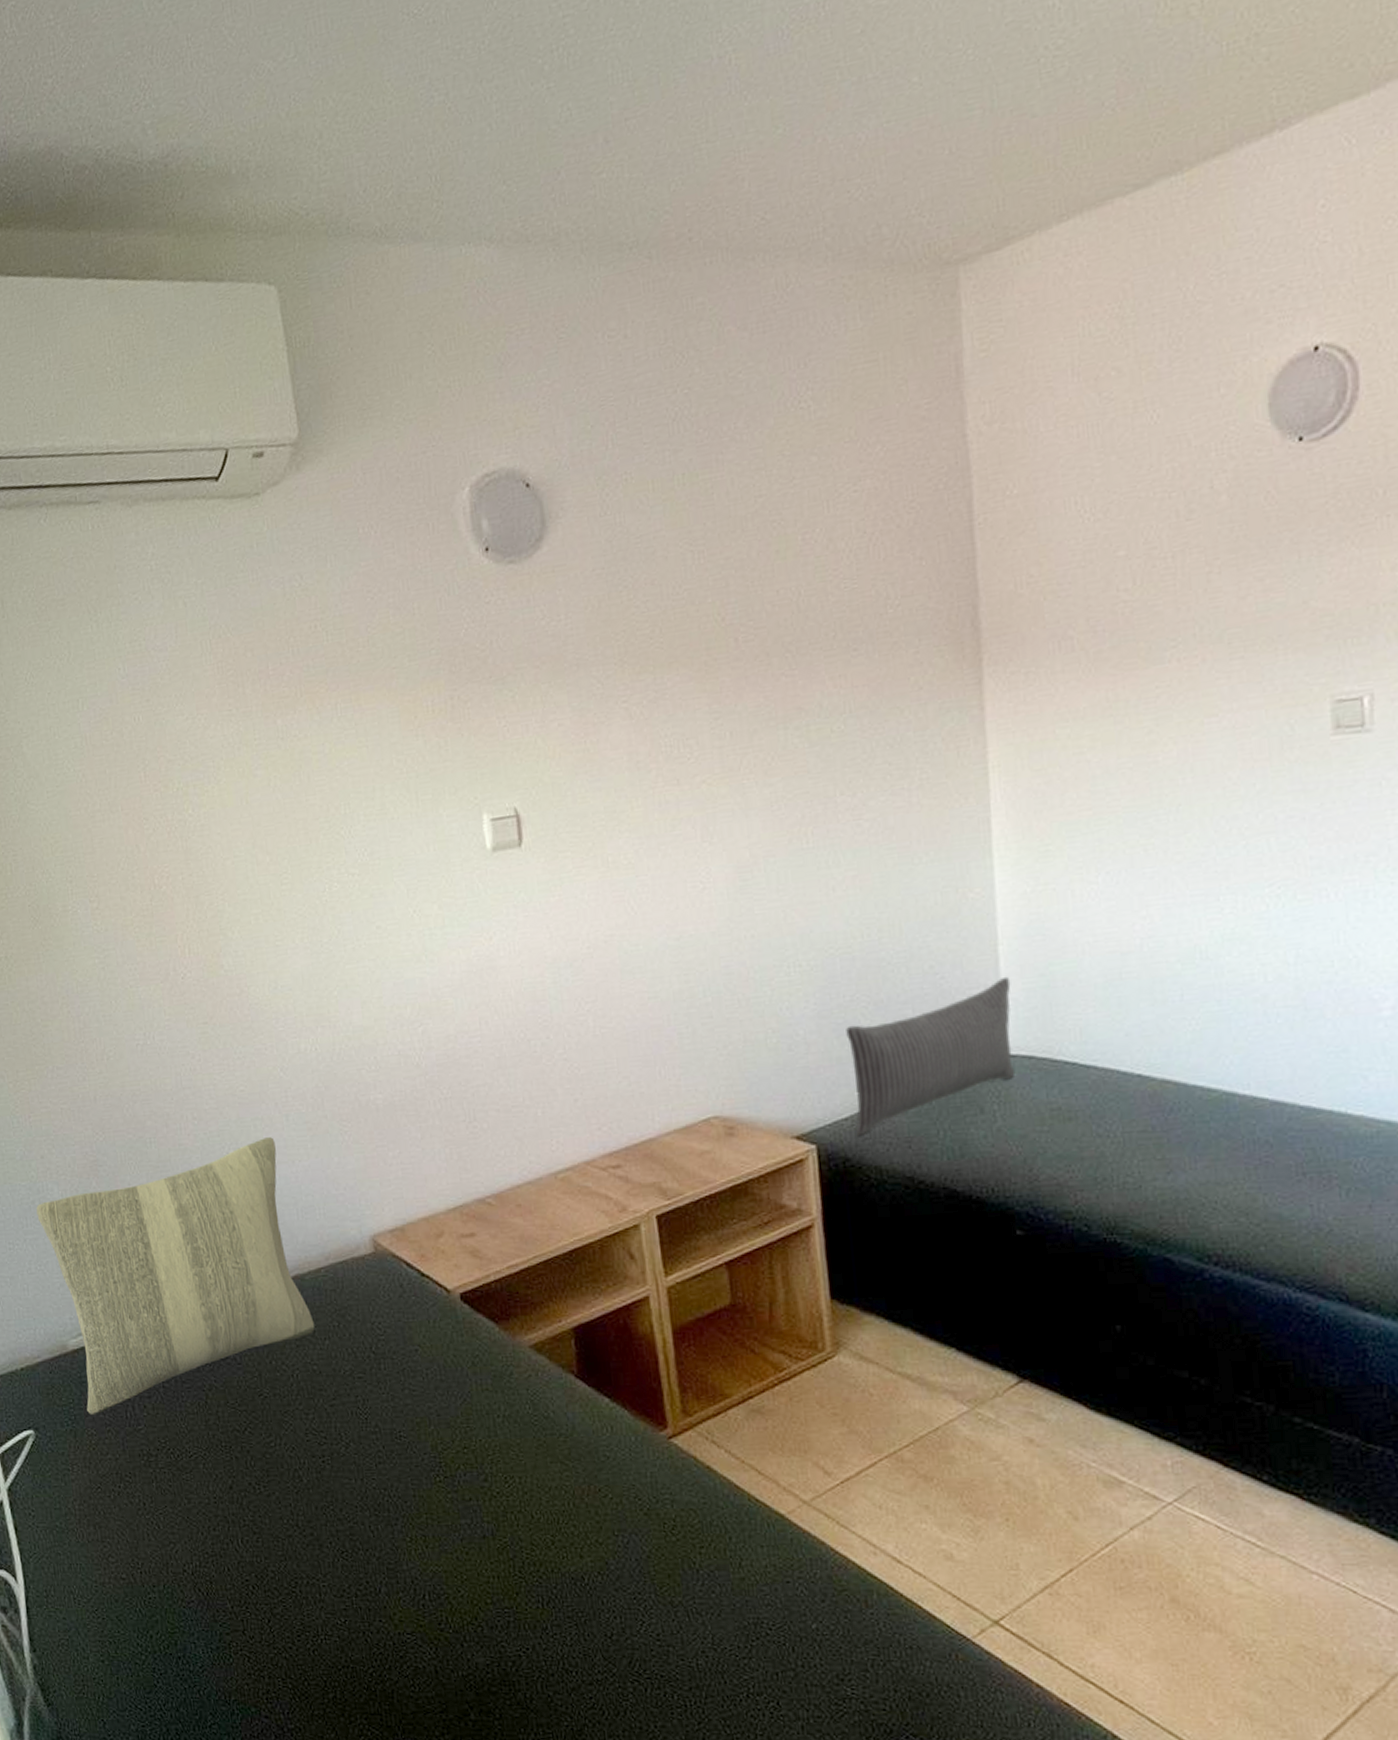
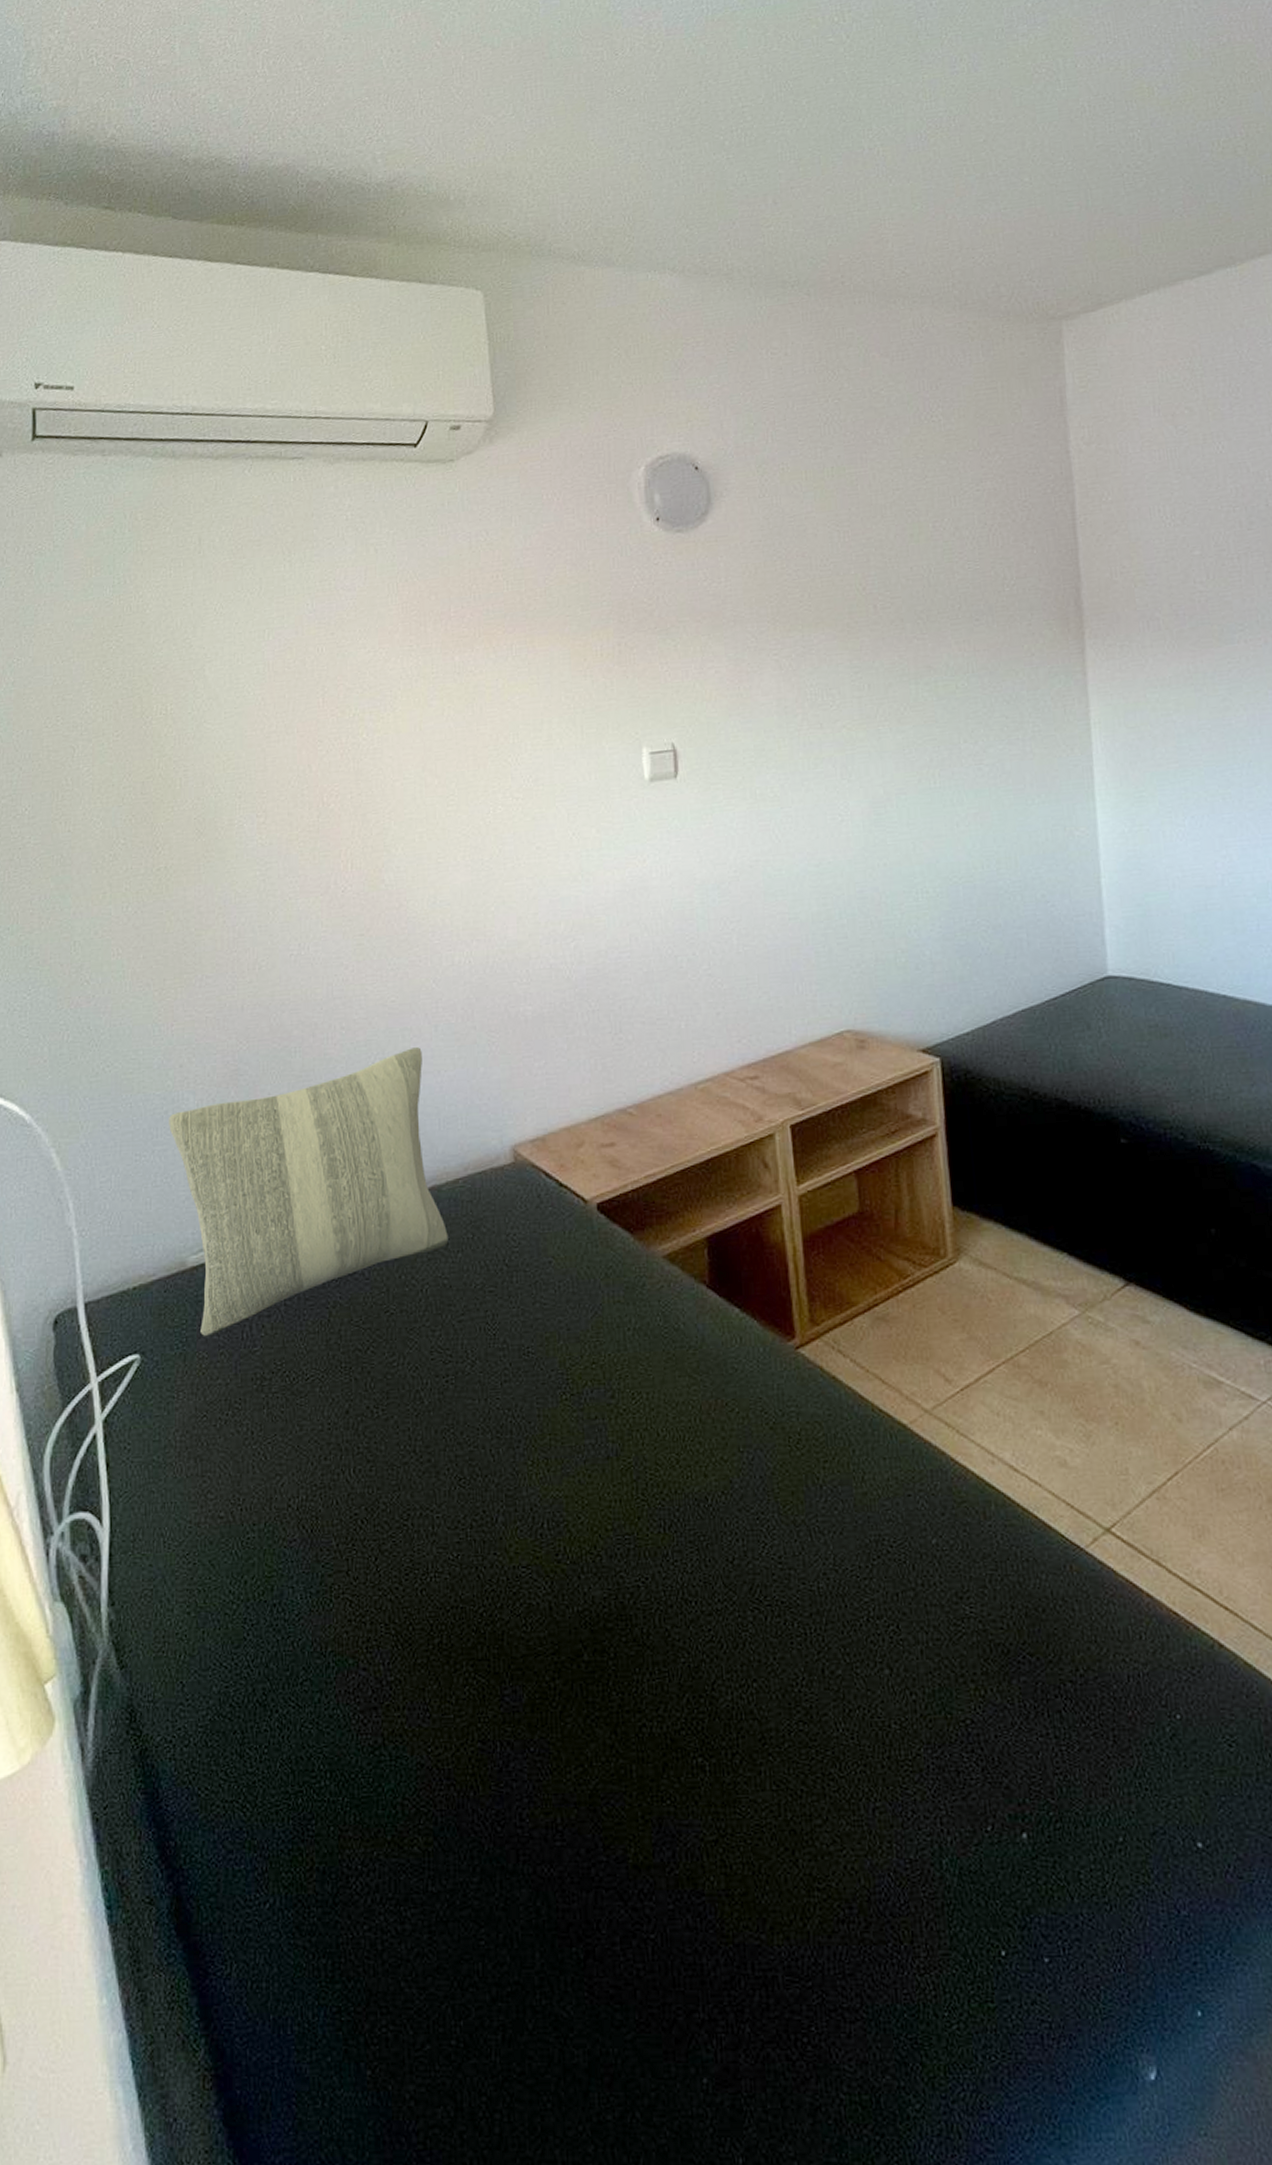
pillow: present [846,976,1014,1136] -> none [967,905,1117,1049]

